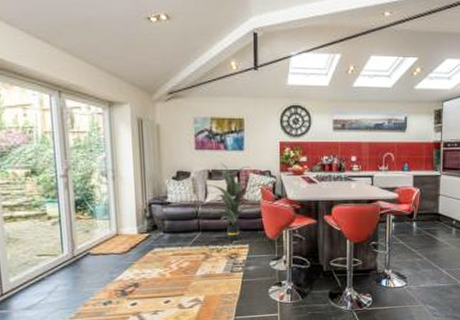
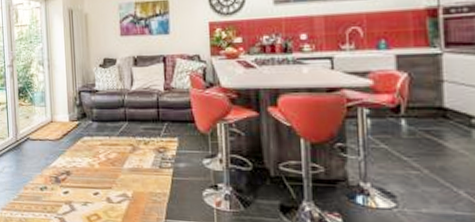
indoor plant: present [205,163,251,241] -> none [131,48,178,133]

